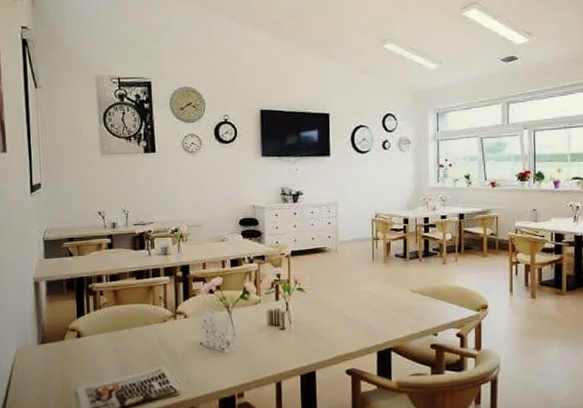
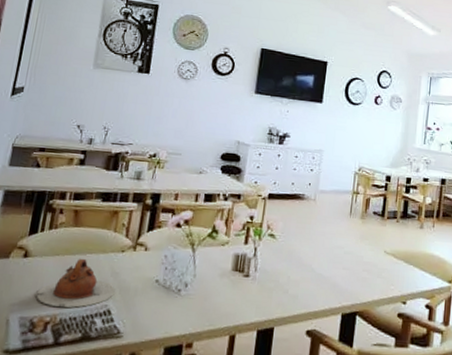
teapot: none [96,332,165,376] -> present [36,258,115,308]

